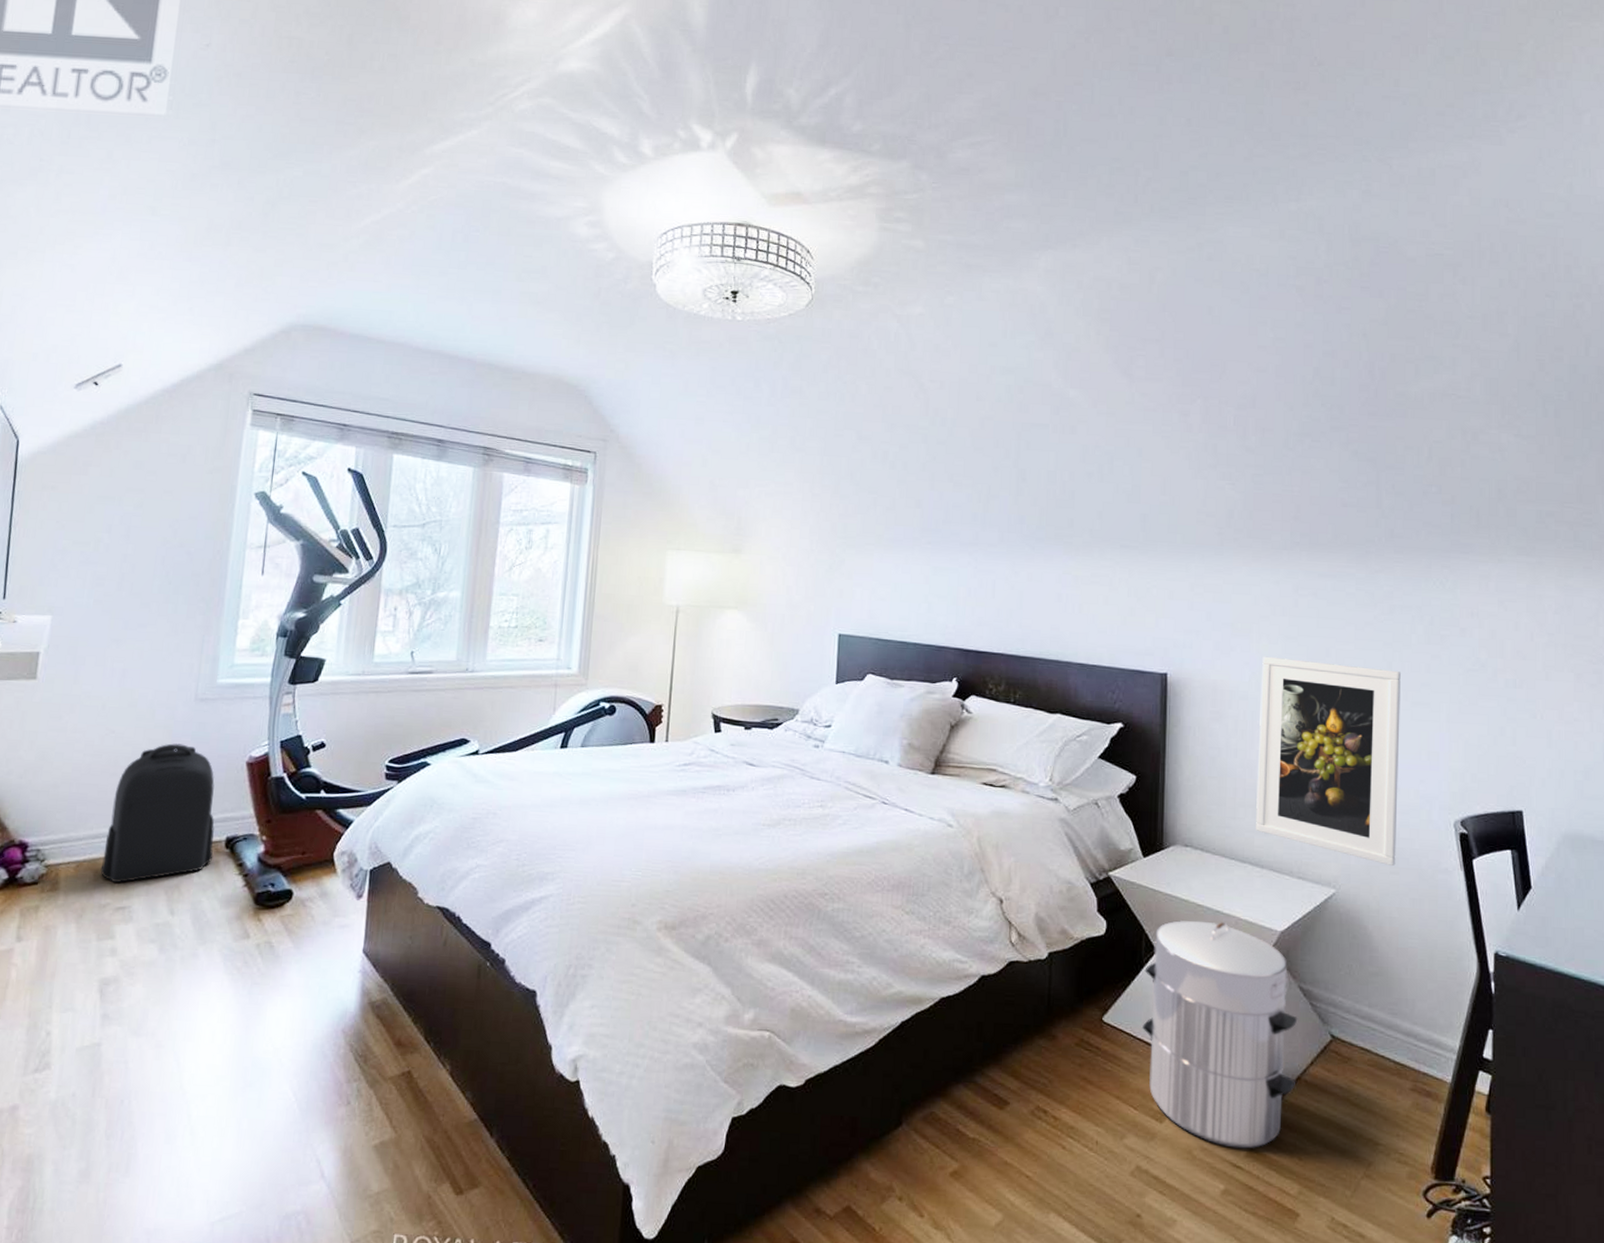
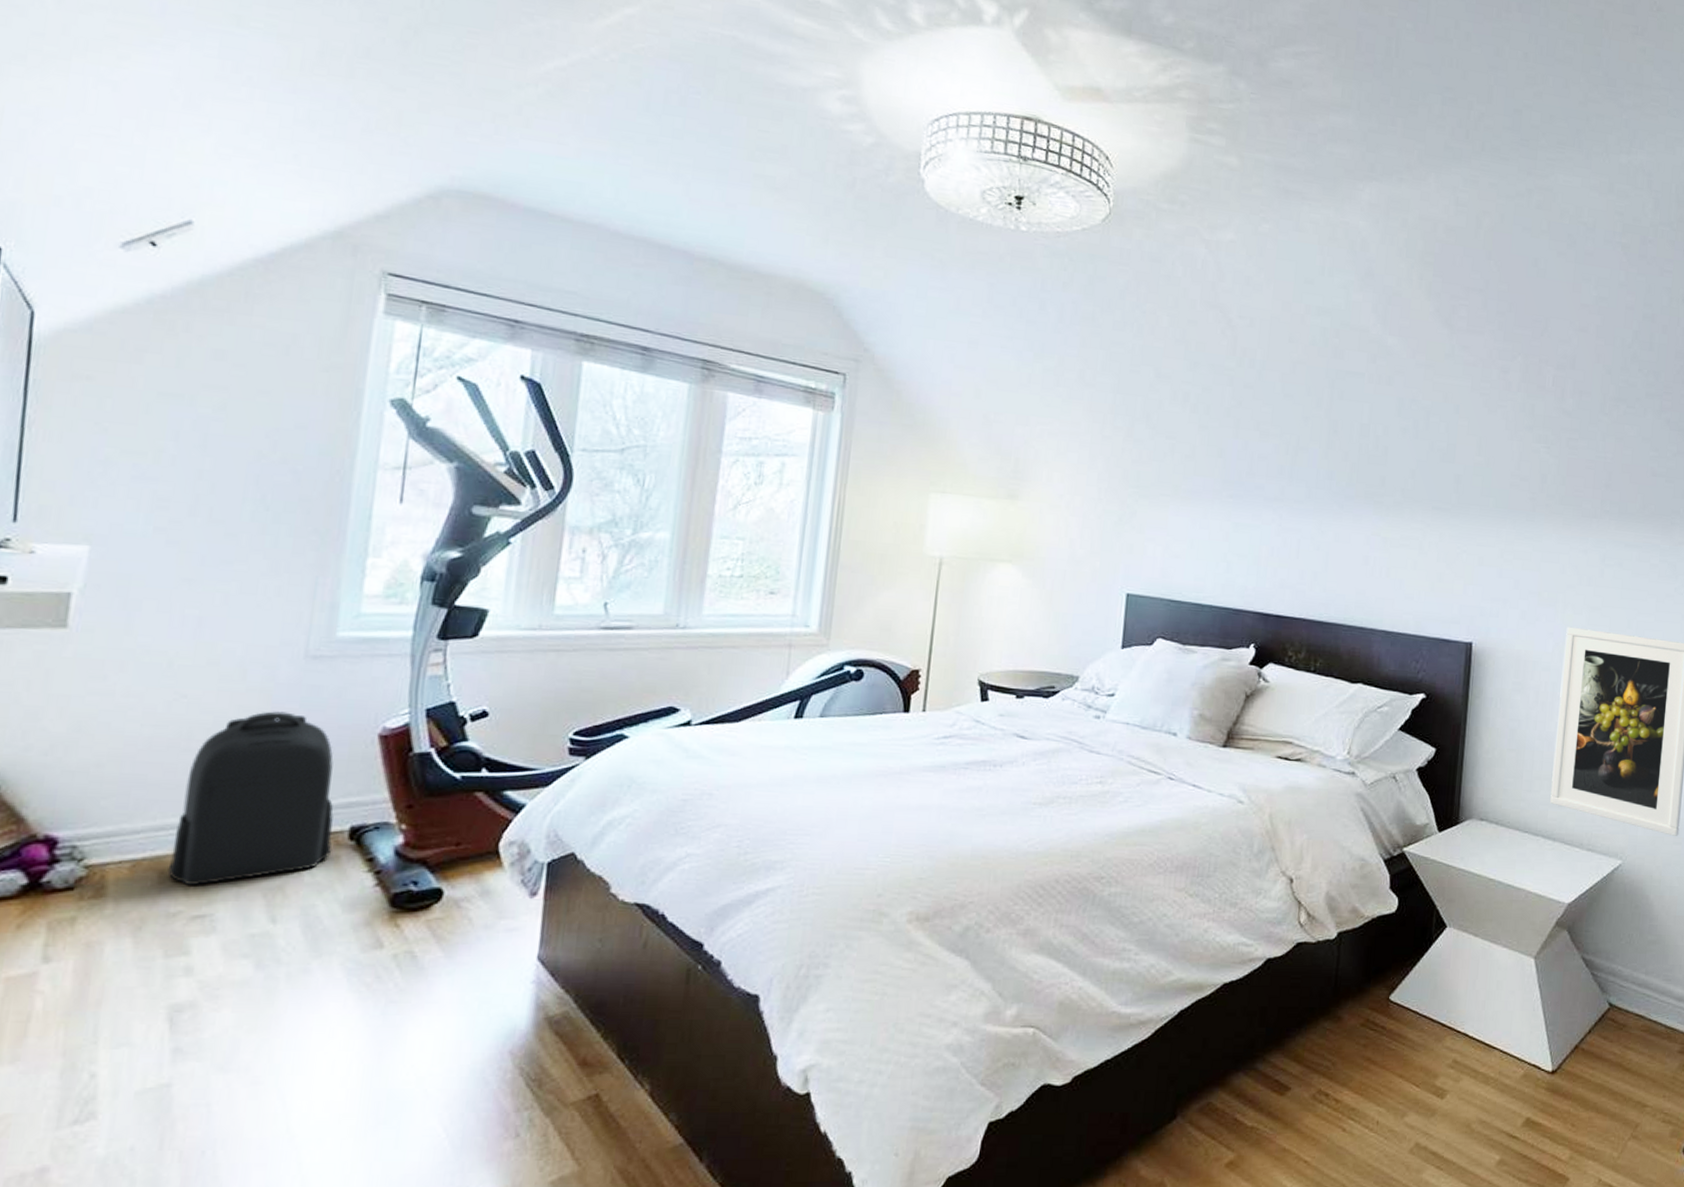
waste bin: present [1141,920,1298,1149] -> none [1428,895,1579,1119]

